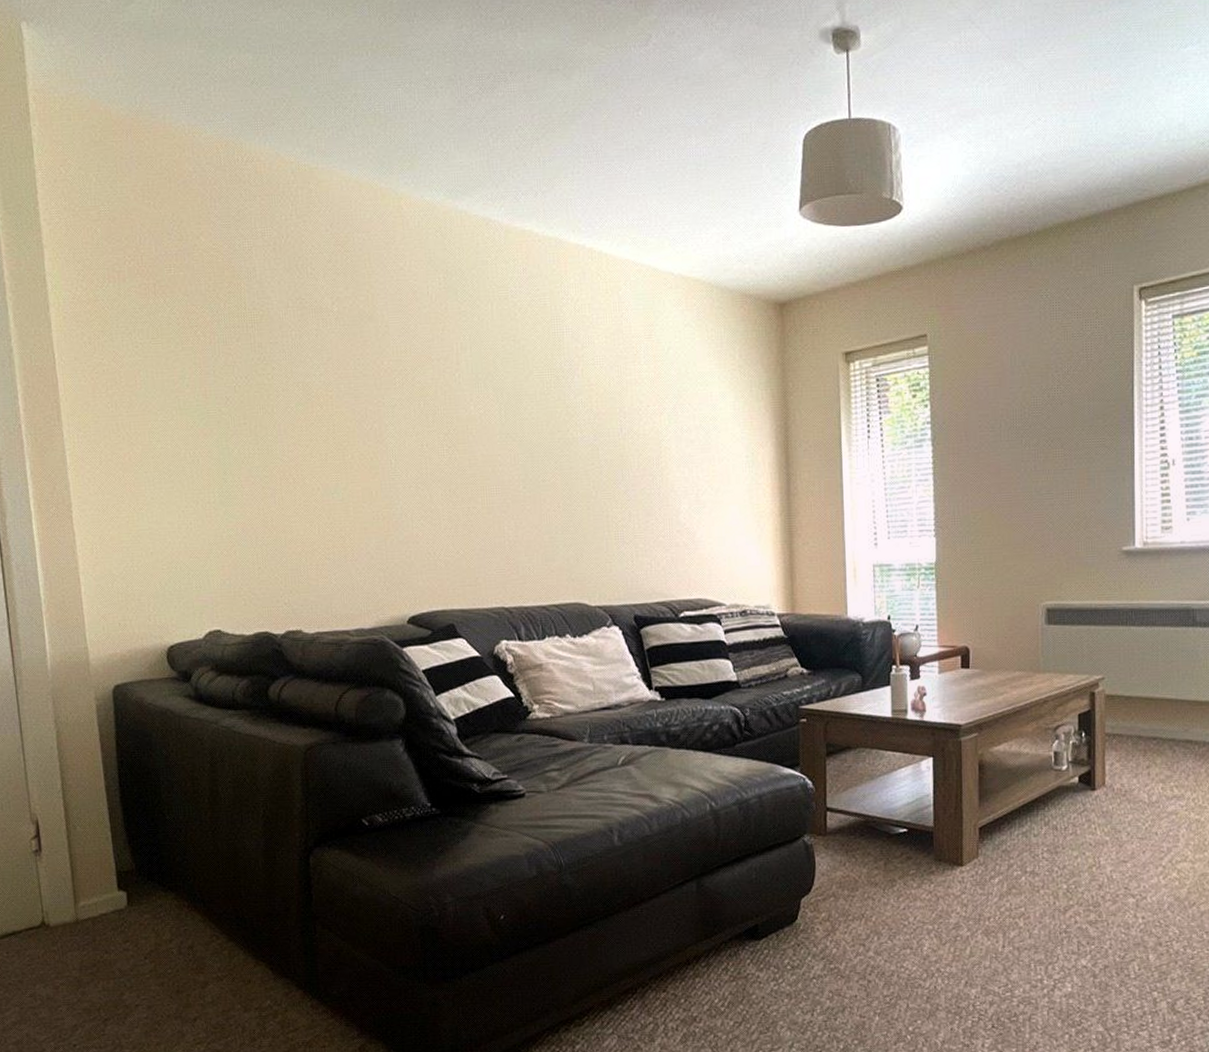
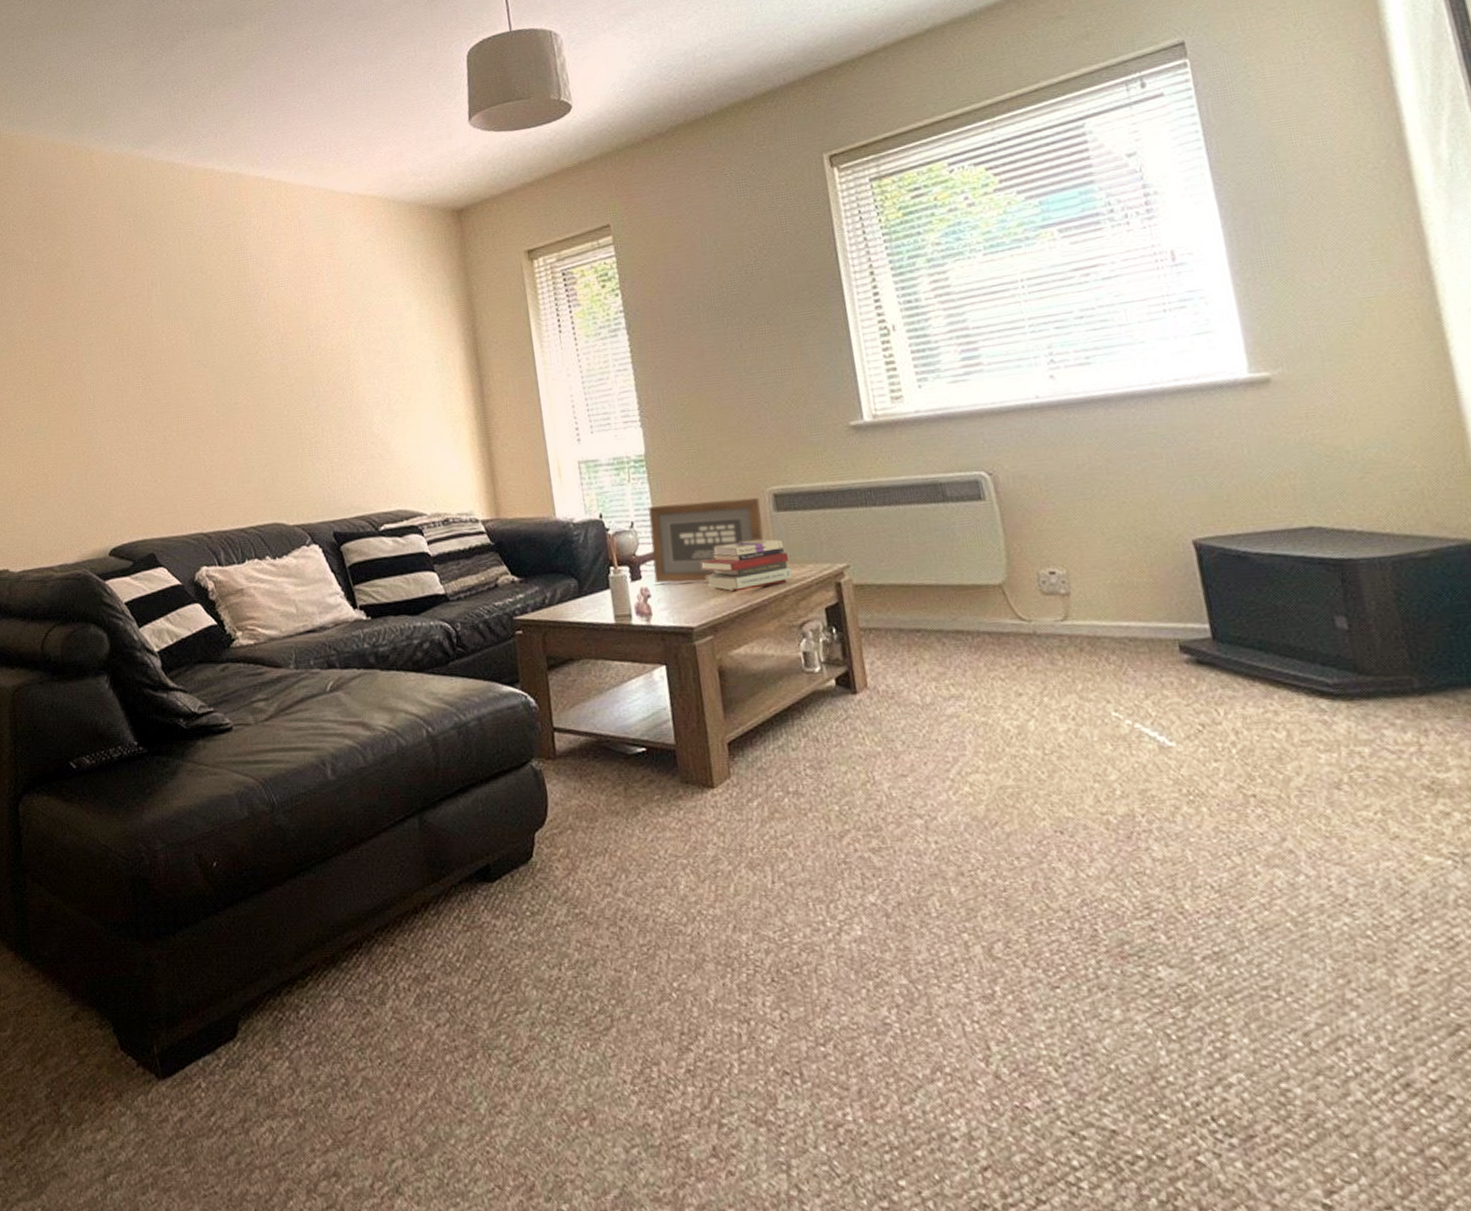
picture frame: none [931,610,1034,685] -> present [648,497,764,584]
books: none [973,648,1053,695] -> present [699,539,792,592]

